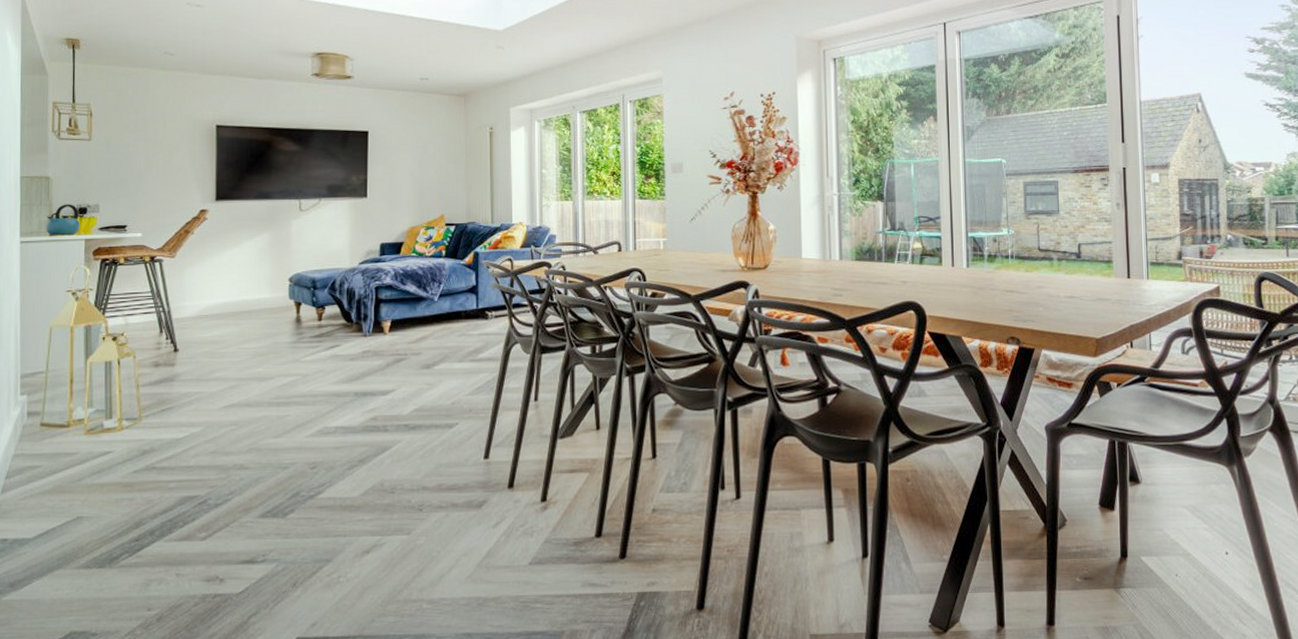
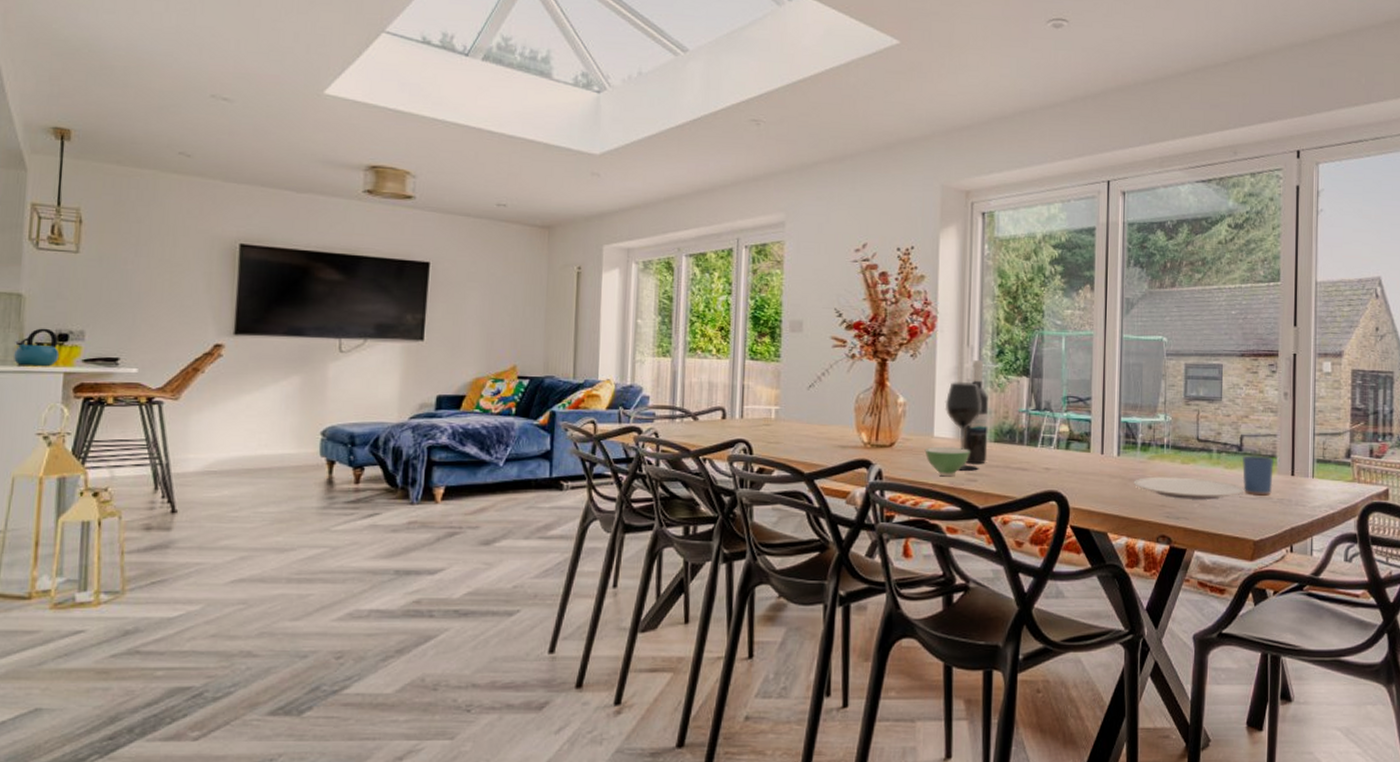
bowl: none [794,266,835,293] -> present [924,446,971,477]
wineglass: none [810,209,844,287] -> present [944,382,982,471]
wine bottle: none [828,188,850,280] -> present [963,359,989,463]
plate: none [982,284,1085,304] -> present [1133,477,1245,500]
mug: none [1082,261,1111,297] -> present [1242,455,1274,494]

